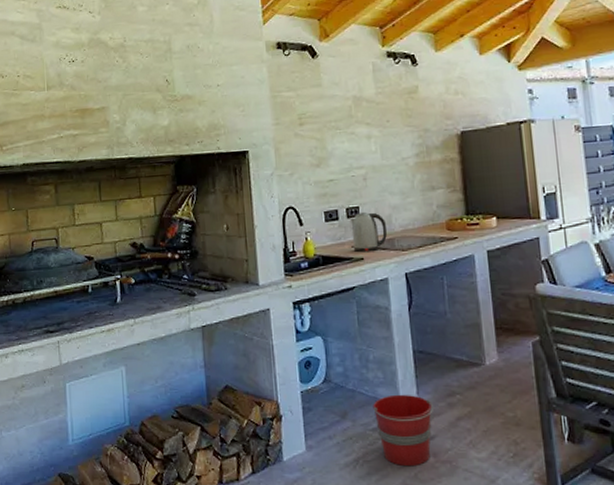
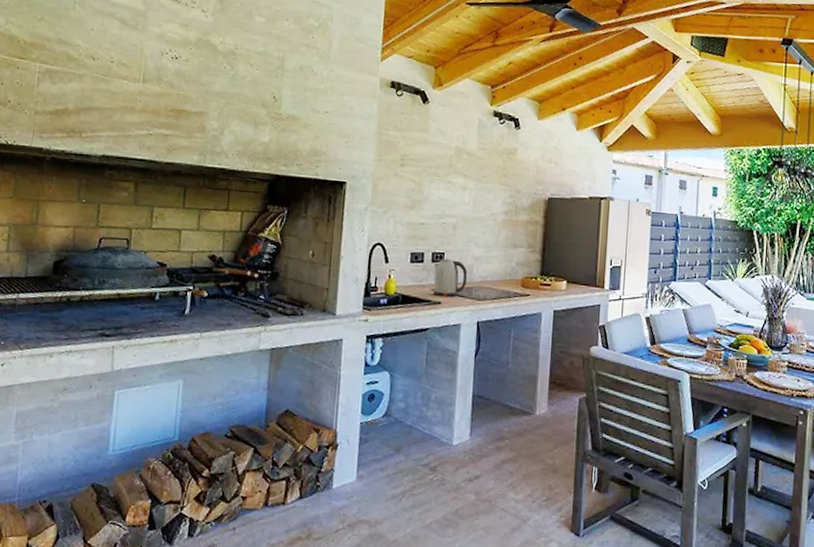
bucket: present [373,394,434,467] -> none [427,434,484,503]

